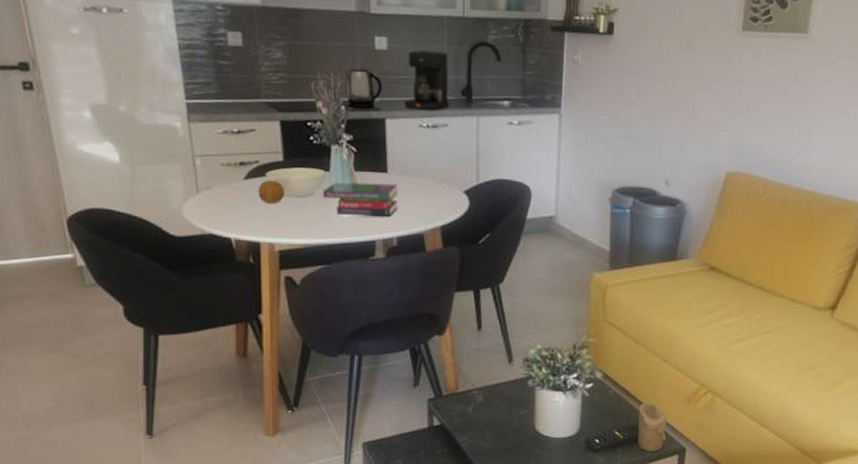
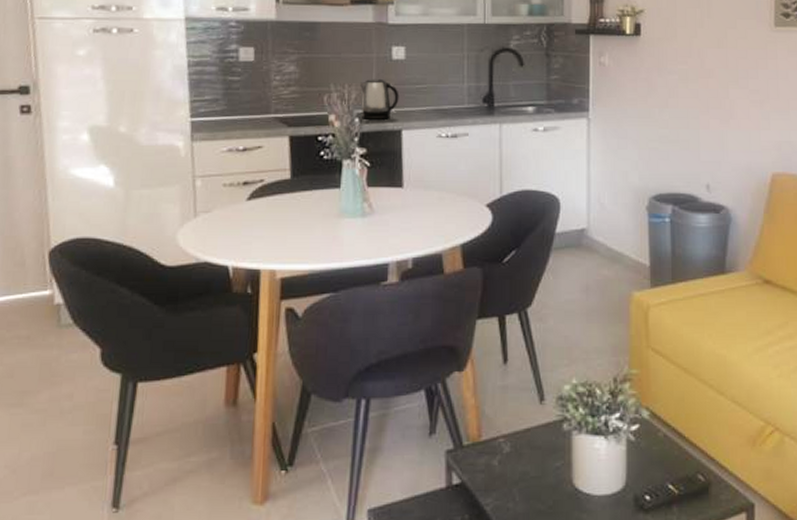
fruit: present [258,180,284,205] -> none [261,200,290,227]
bowl: present [265,167,326,198] -> none [269,185,336,219]
books: present [323,182,399,217] -> none [332,199,415,237]
coffee maker: present [404,49,449,111] -> none [422,57,469,120]
candle: present [637,401,668,452] -> none [694,445,730,510]

